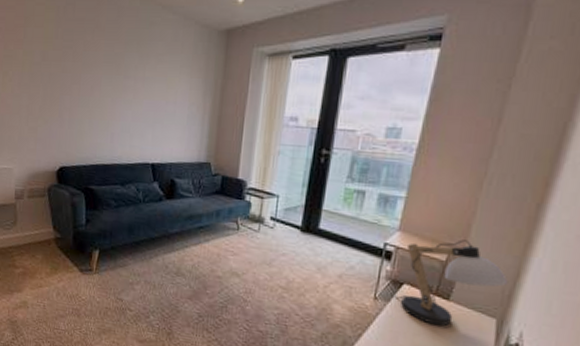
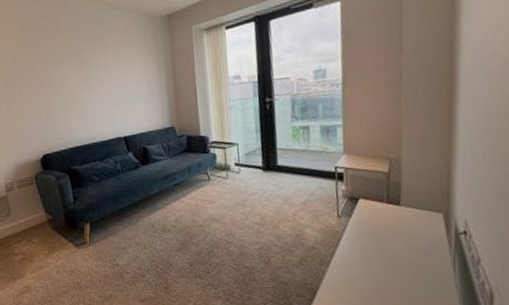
desk lamp: present [391,239,509,327] -> none [352,151,444,230]

